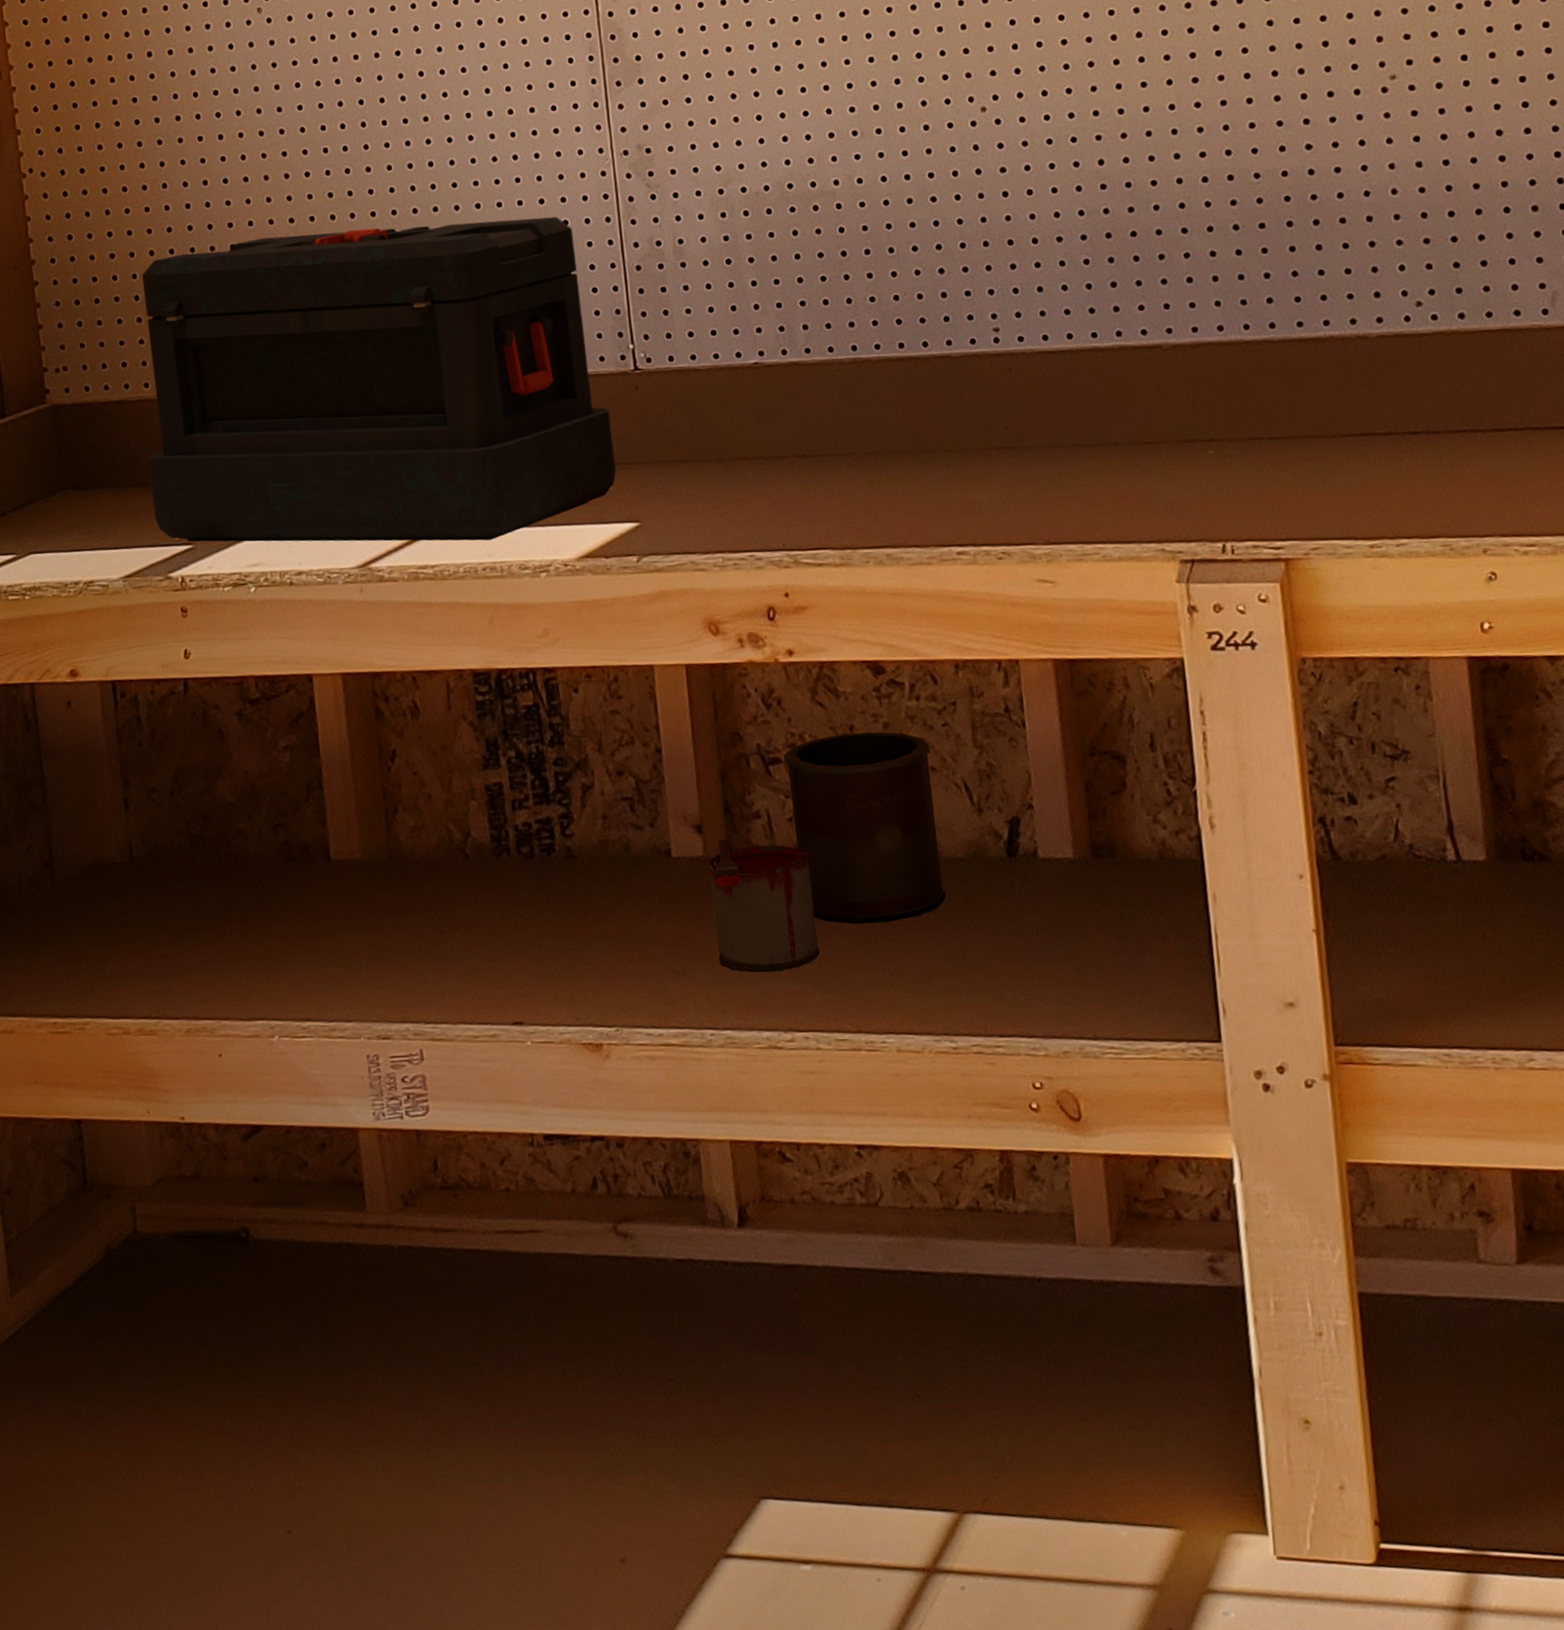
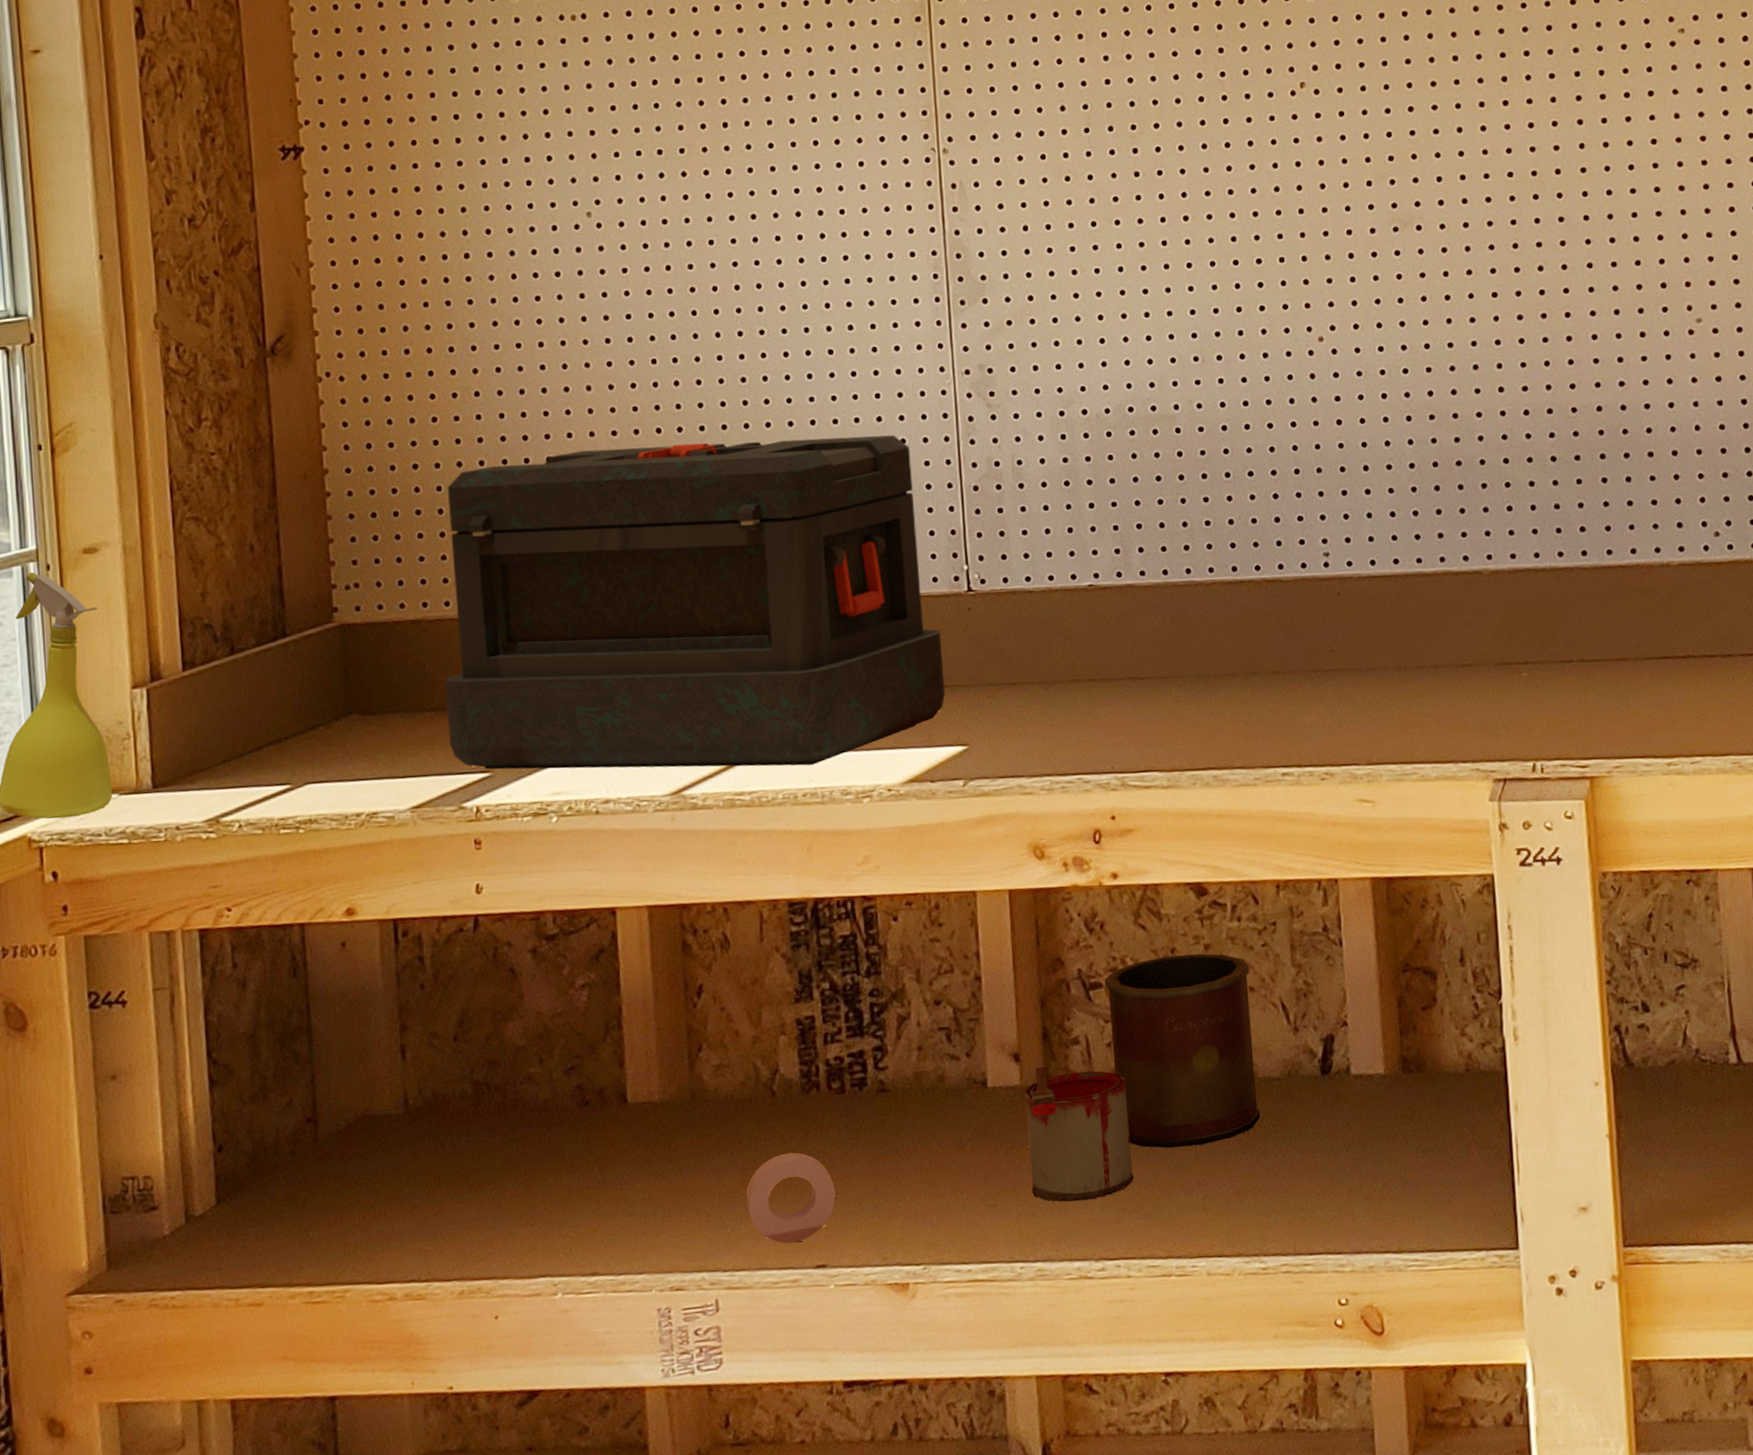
duct tape: none [444,913,529,1000] -> present [746,1152,836,1244]

